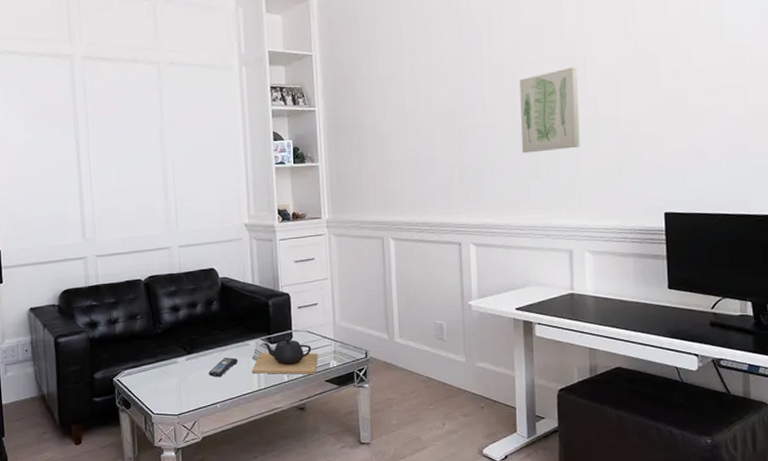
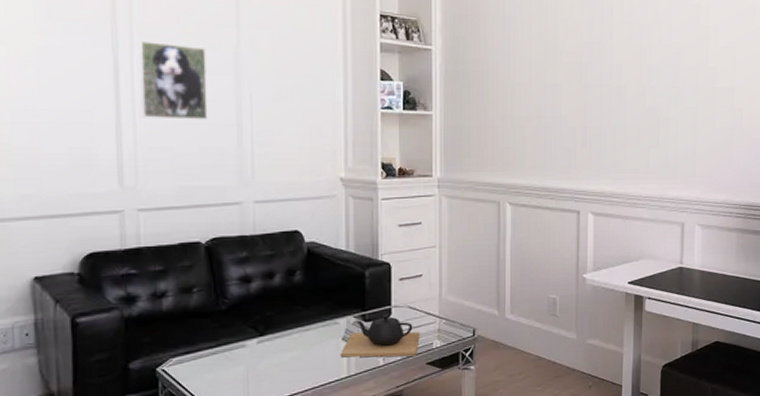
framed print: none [92,128,142,186] -> present [139,41,208,120]
remote control: present [209,357,238,378] -> none [286,339,324,363]
wall art: present [519,67,580,153] -> none [644,34,701,120]

